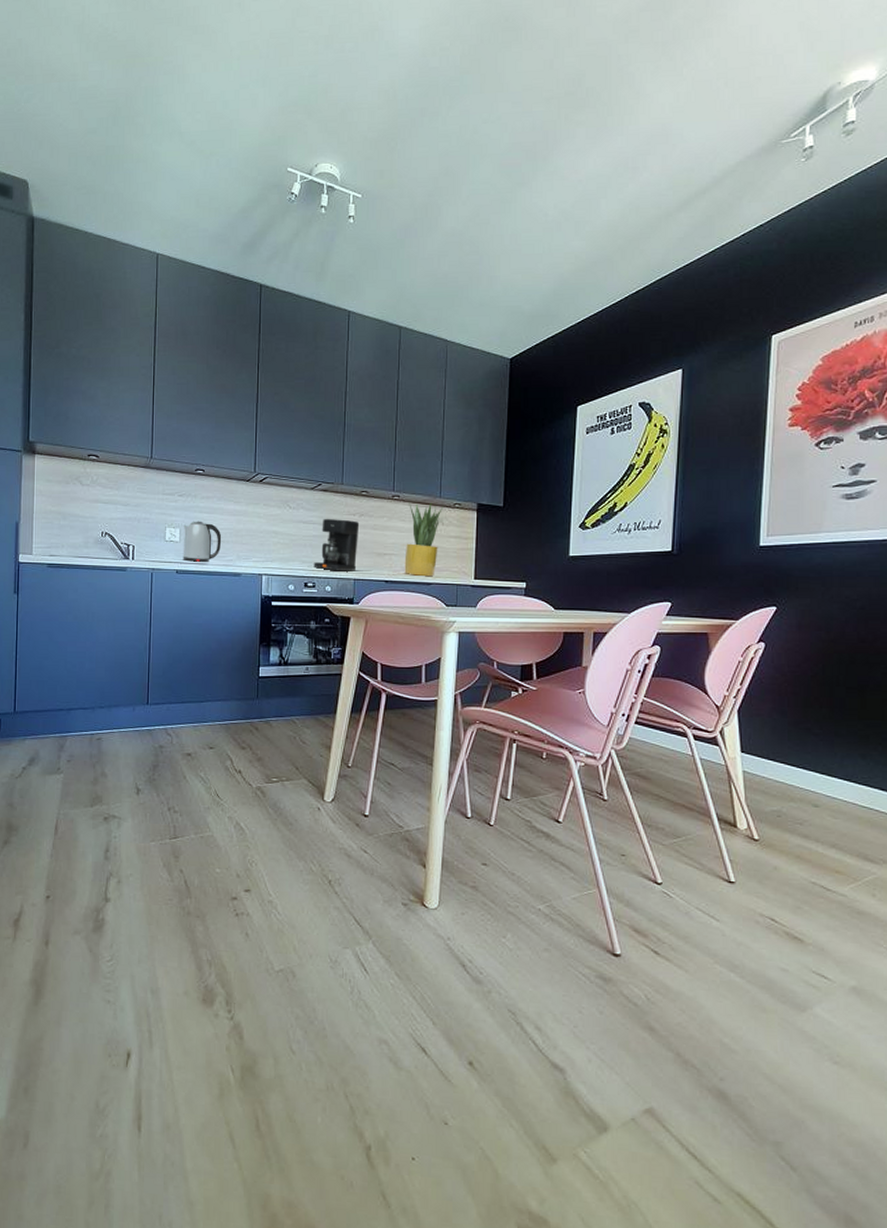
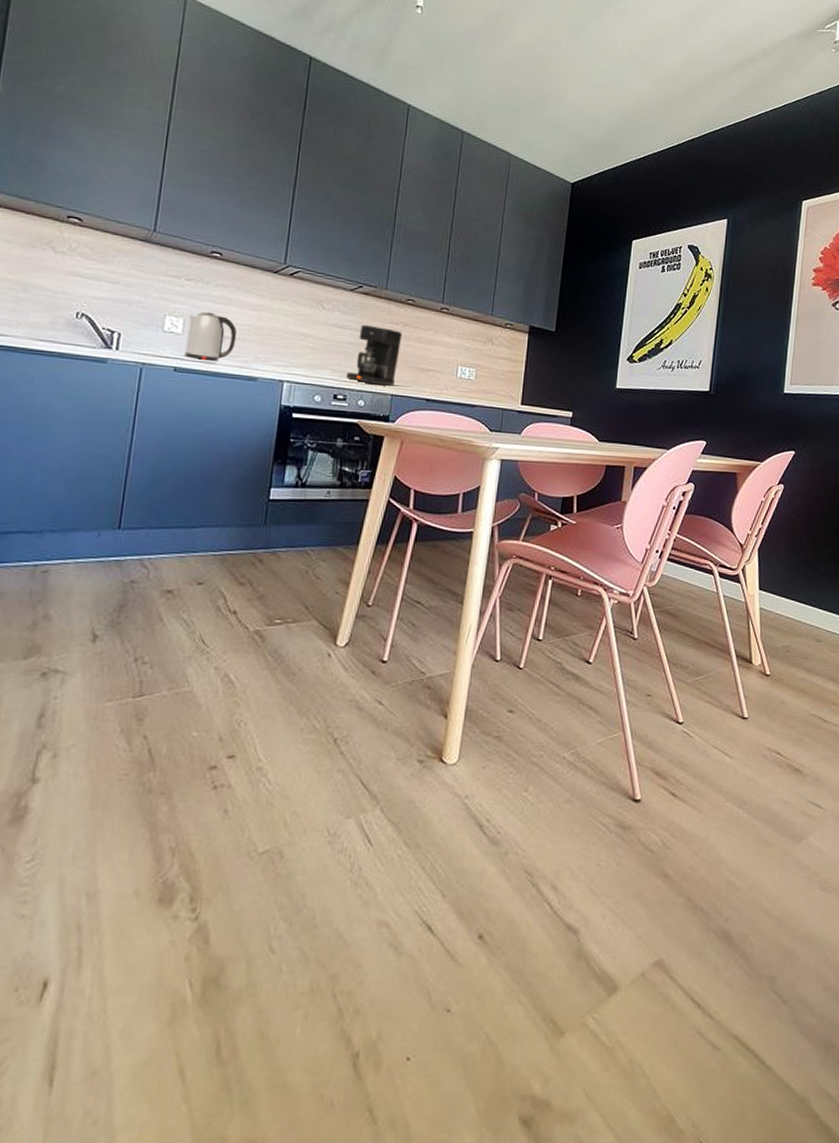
planter: present [404,502,444,577] -> none [448,317,495,399]

